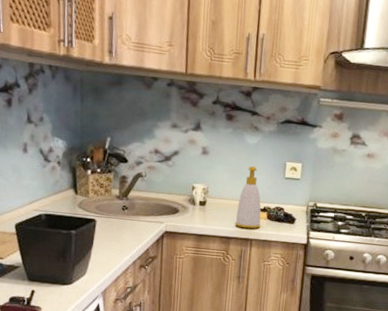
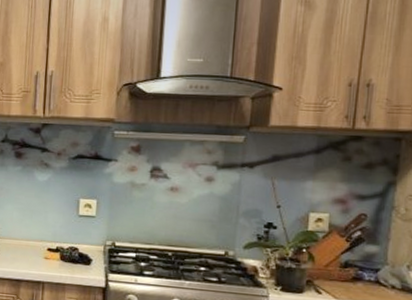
soap bottle: present [235,165,261,229] -> none [25,203,54,271]

